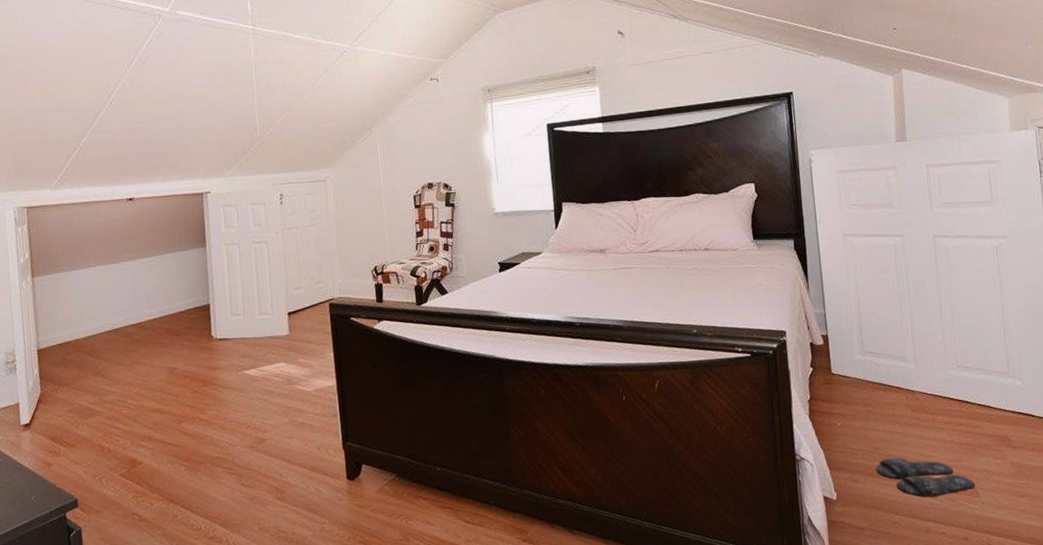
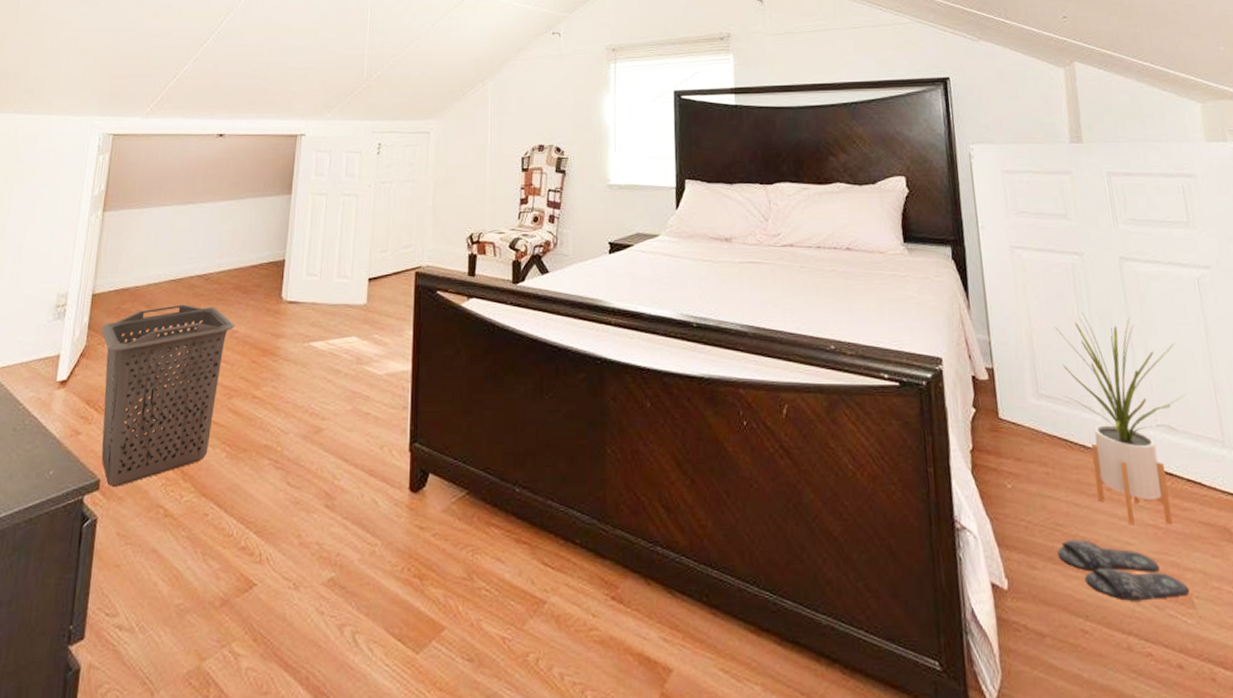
laundry basket: none [52,350,174,503] -> present [101,304,235,487]
house plant: none [878,283,982,442] -> present [1054,313,1186,526]

